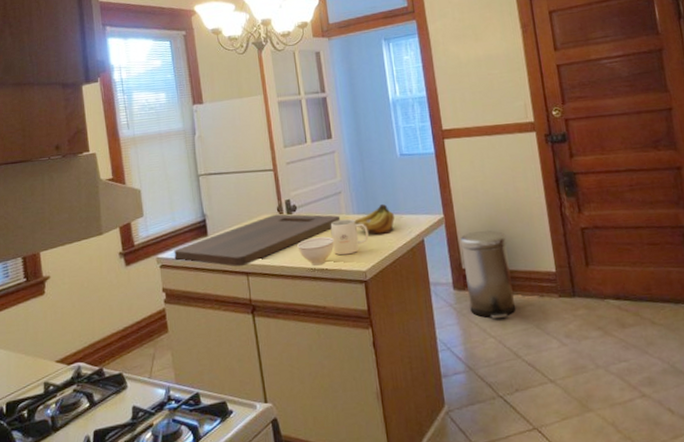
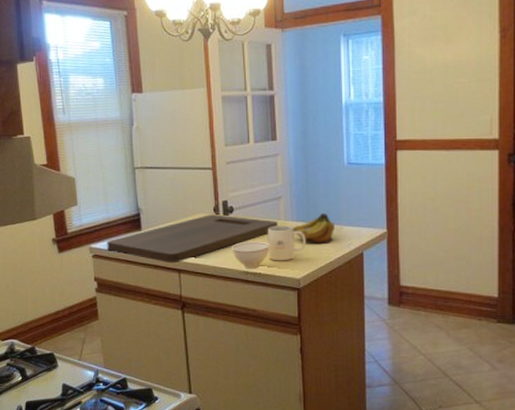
pedal bin: present [460,230,515,318] -> none [401,250,451,337]

